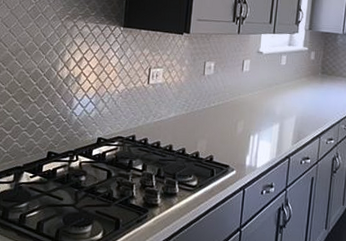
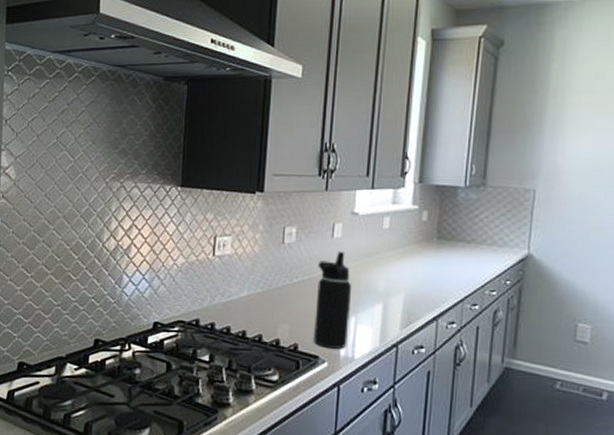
water bottle: none [225,82,257,160] -> present [313,251,352,349]

